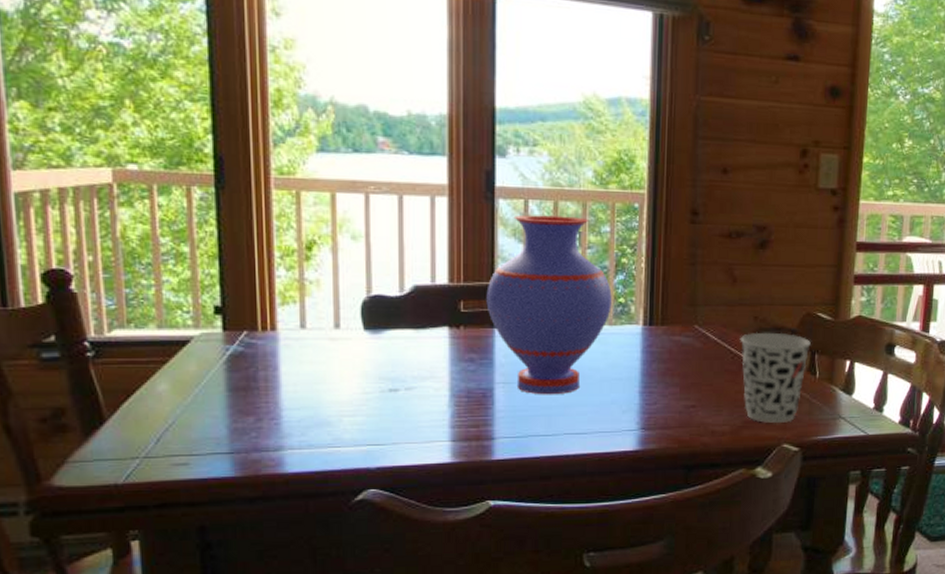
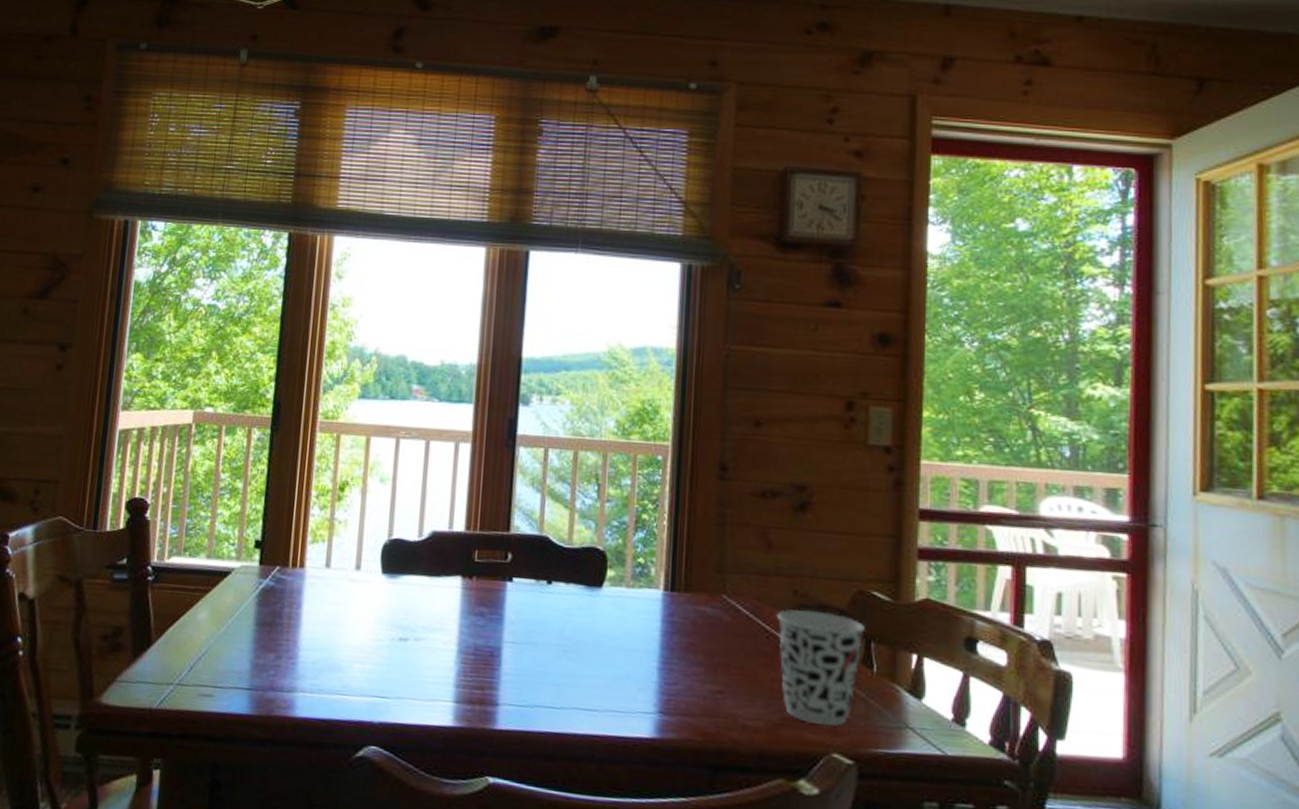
vase: present [486,214,612,395] -> none [500,464,631,662]

